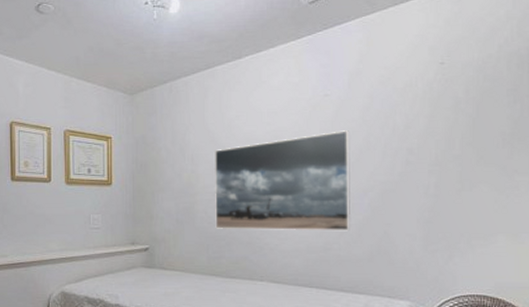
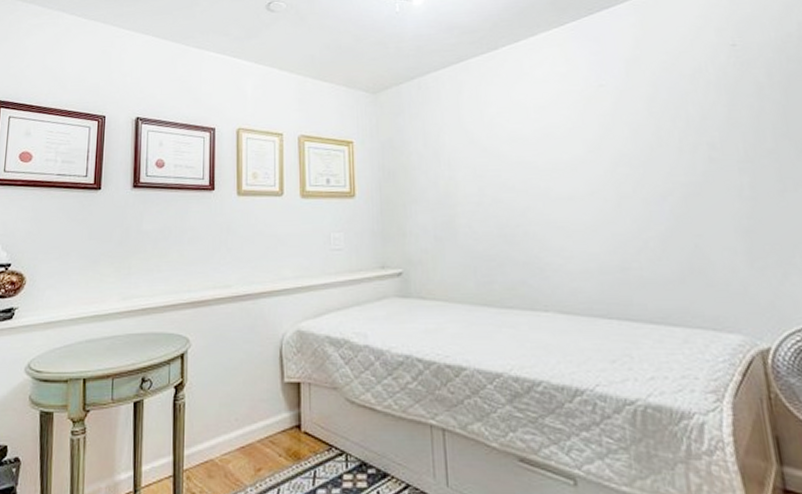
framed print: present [214,130,352,231] -> none [475,124,653,247]

